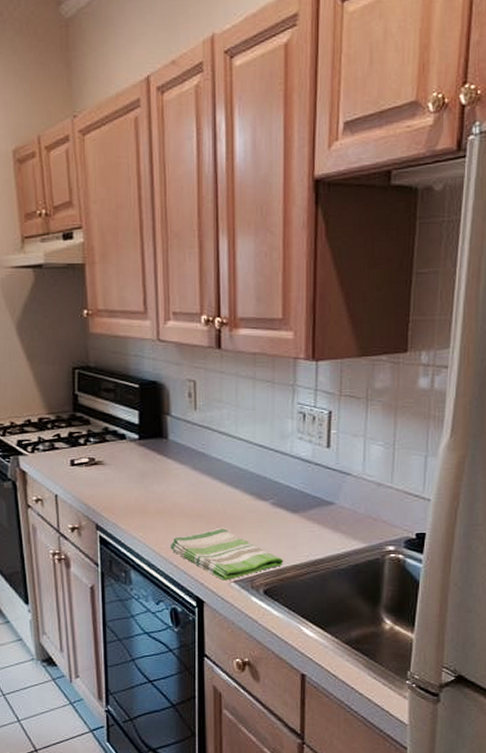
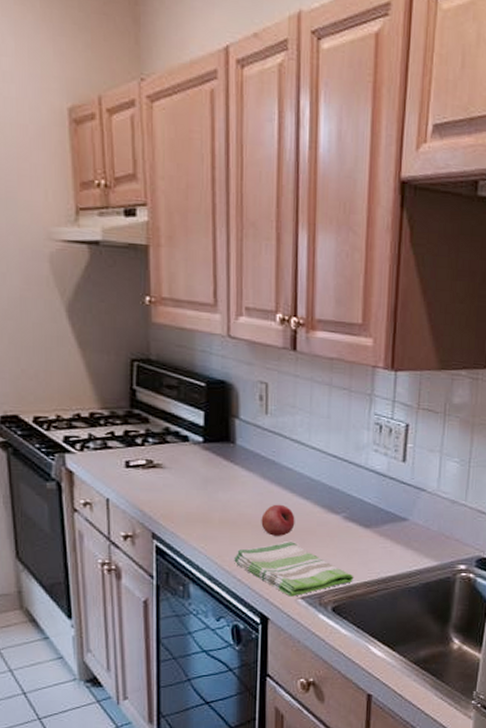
fruit: none [194,493,226,524] -> present [261,504,295,536]

